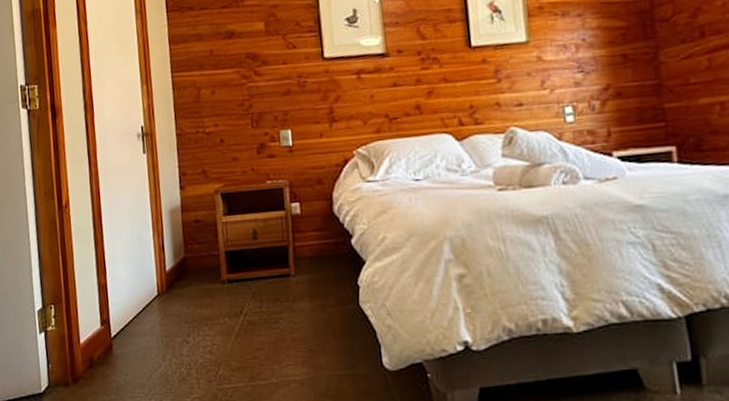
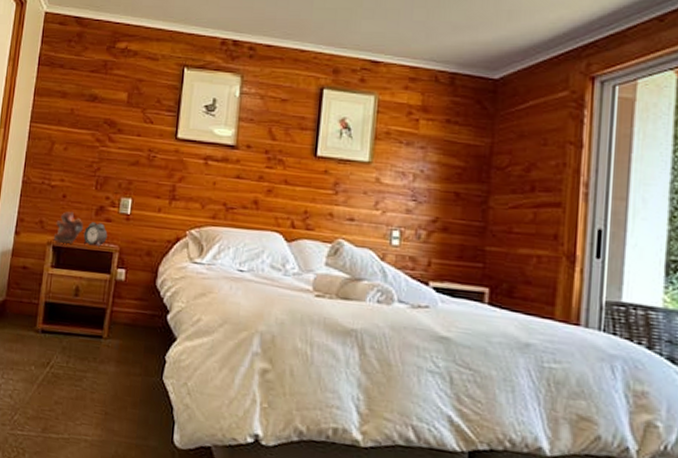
plush toy: none [219,155,248,190] -> present [53,212,83,244]
alarm clock: none [249,160,274,186] -> present [83,222,108,247]

